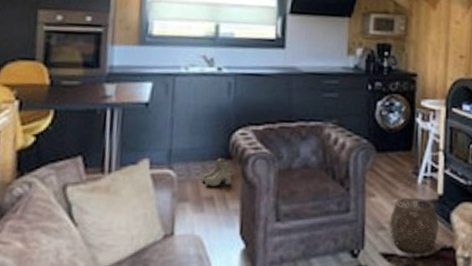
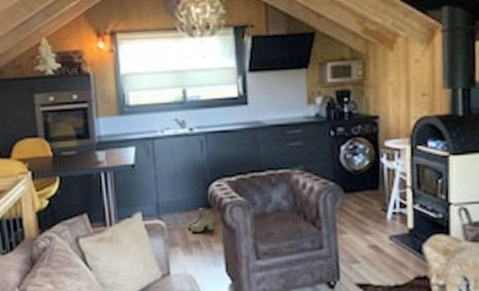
woven basket: present [389,197,440,254] -> none [362,232,412,283]

